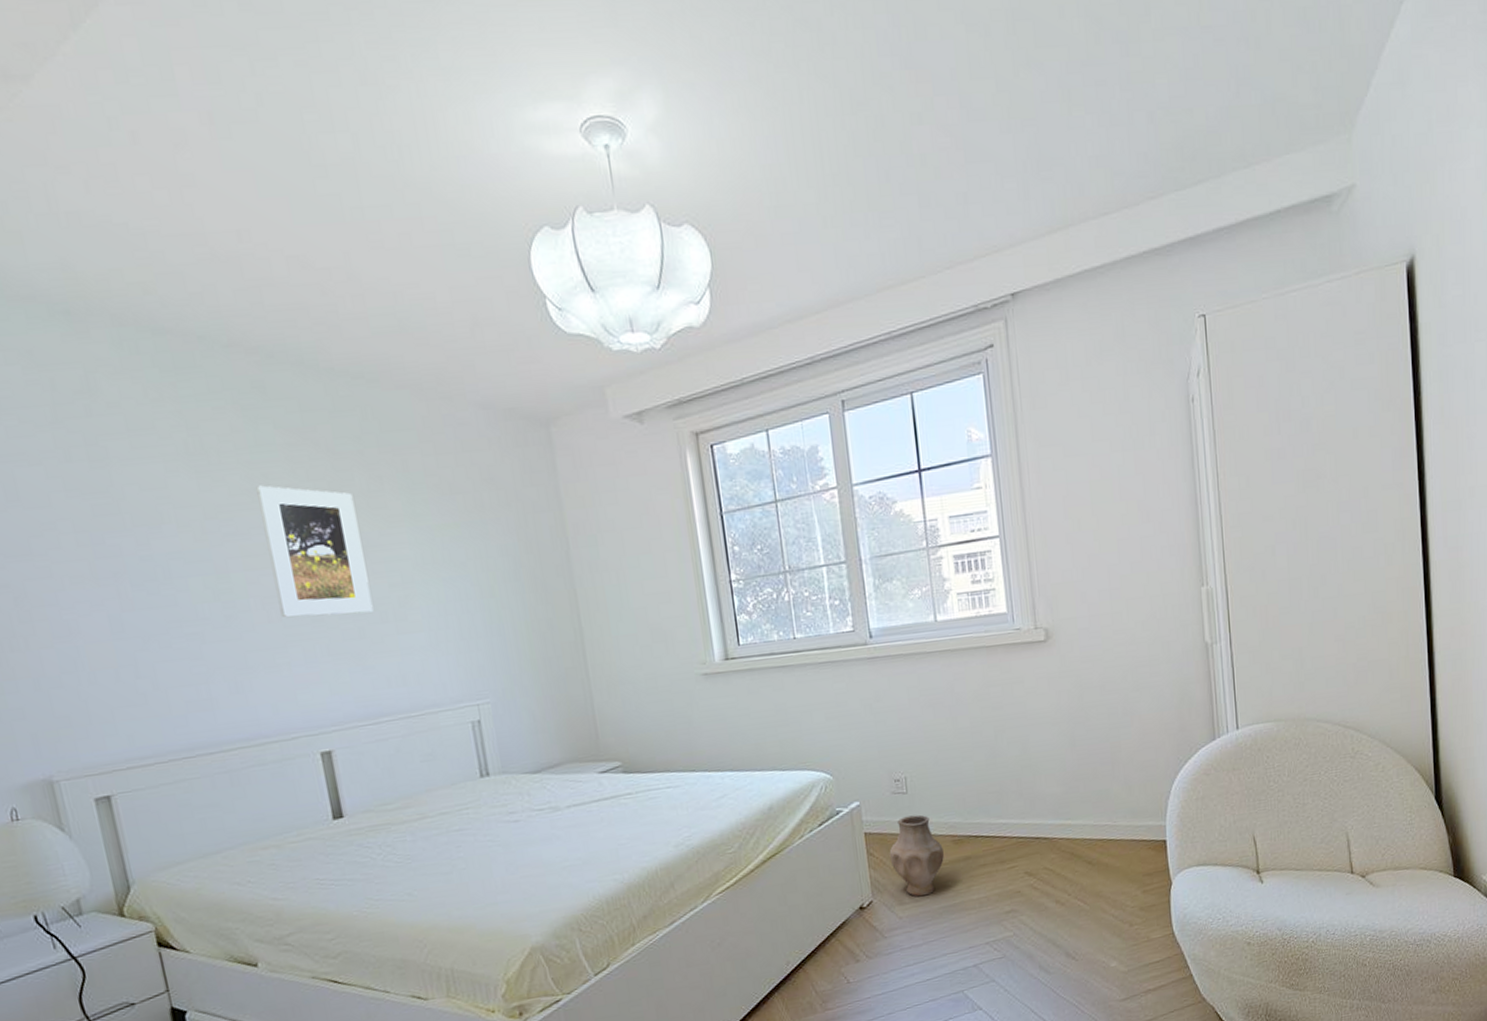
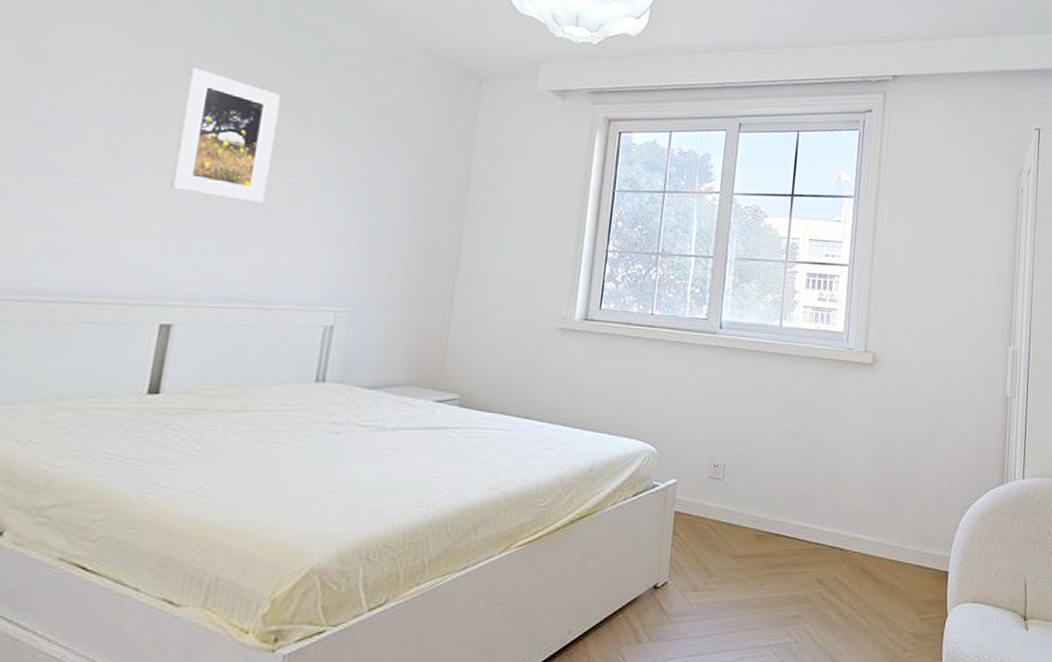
vase: present [889,814,944,897] -> none [693,502,745,586]

